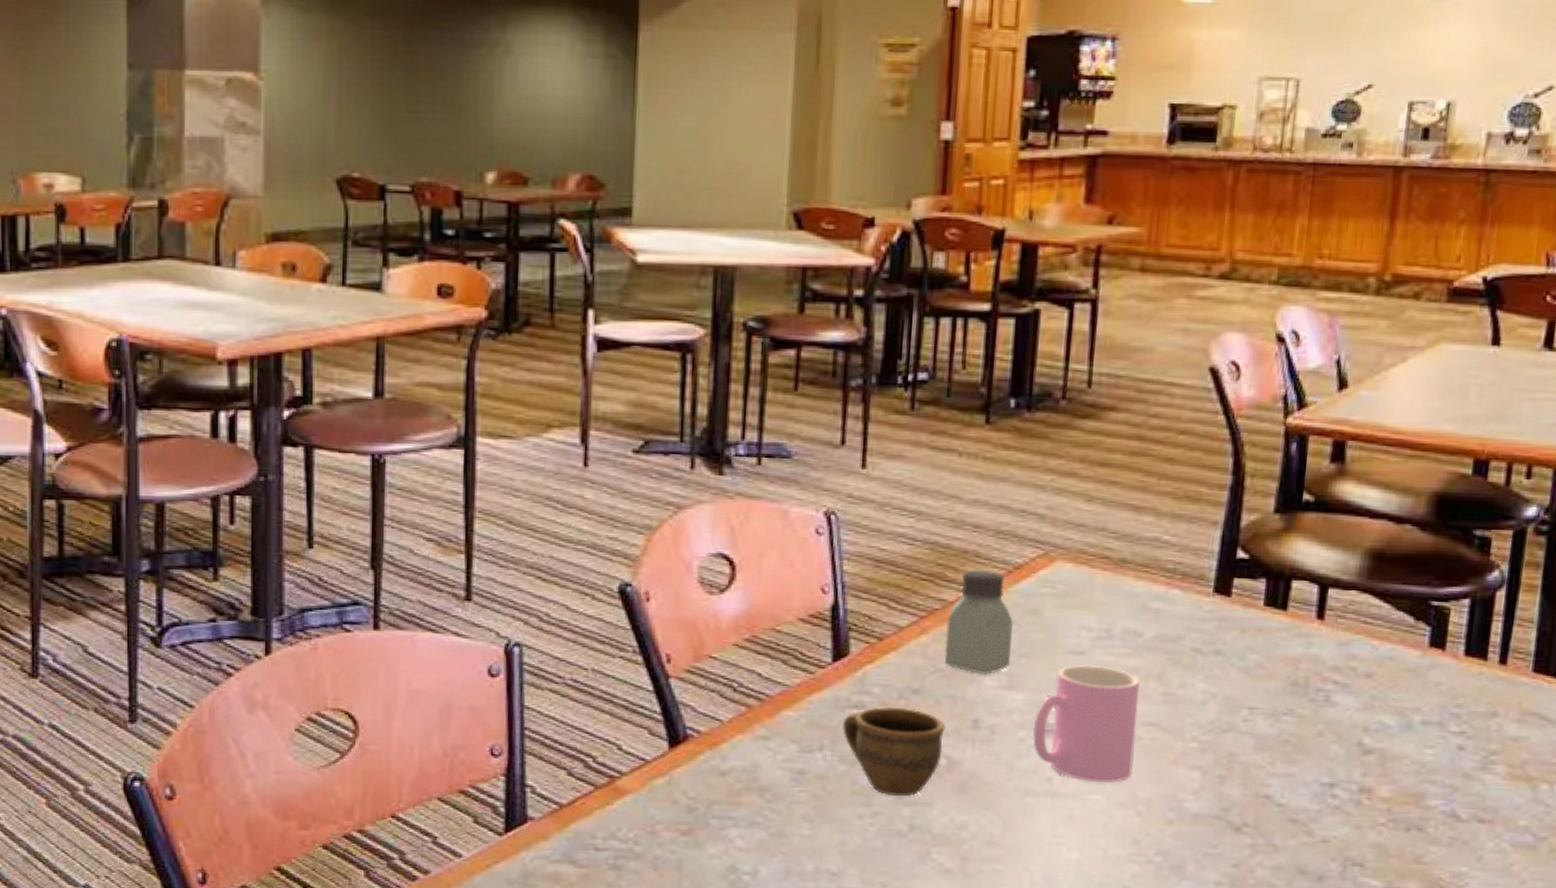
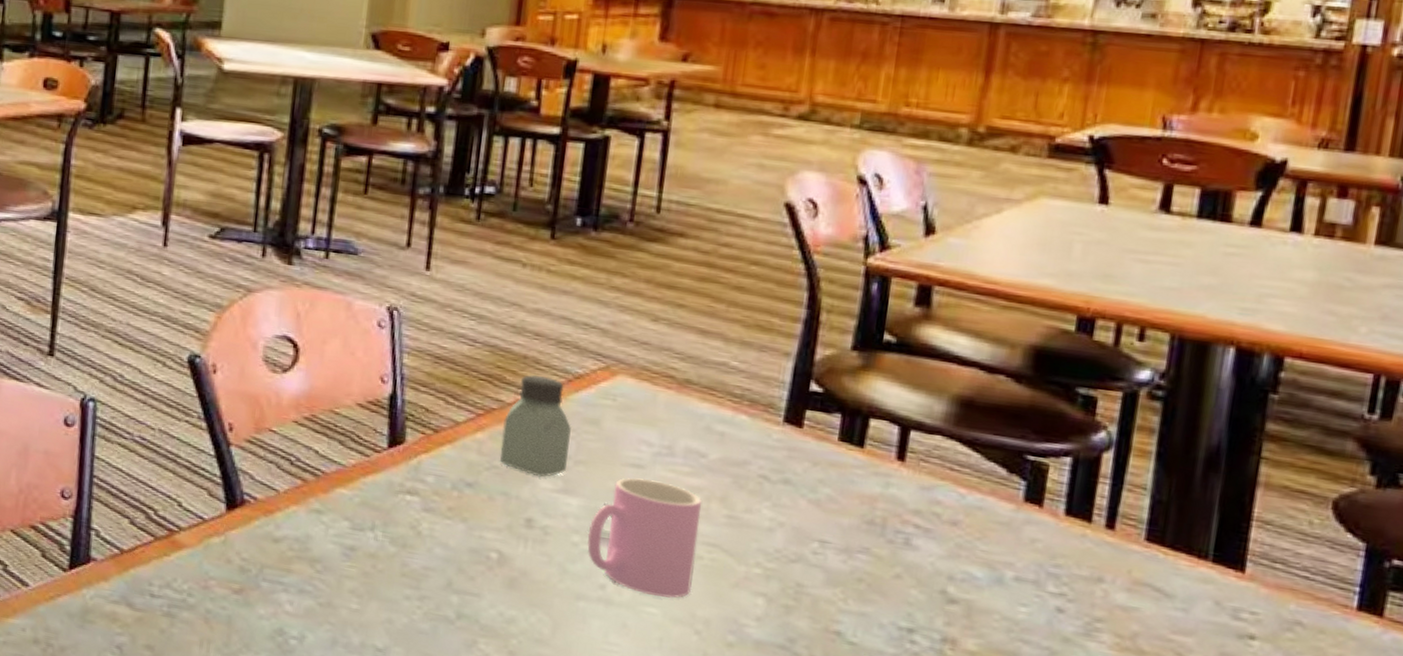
cup: present [843,707,946,796] -> none [395,495,498,585]

